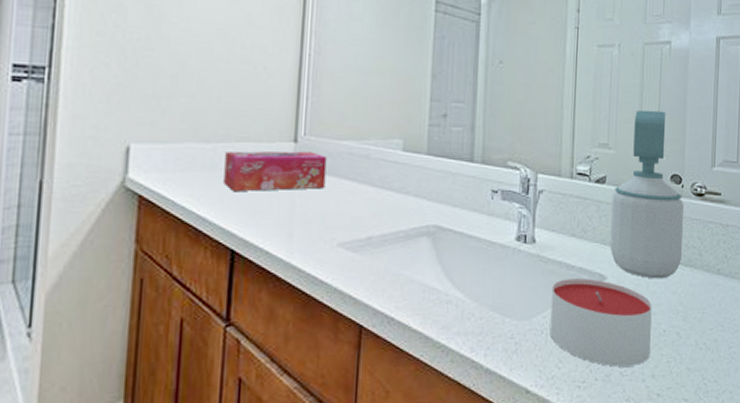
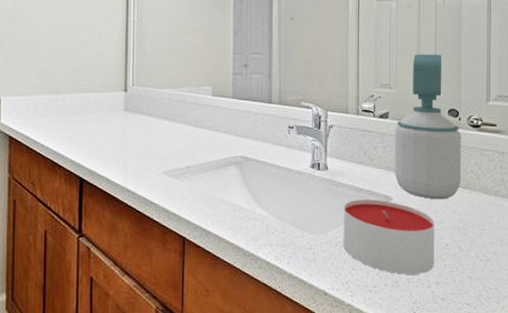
tissue box: present [224,151,327,192] -> none [72,98,151,132]

